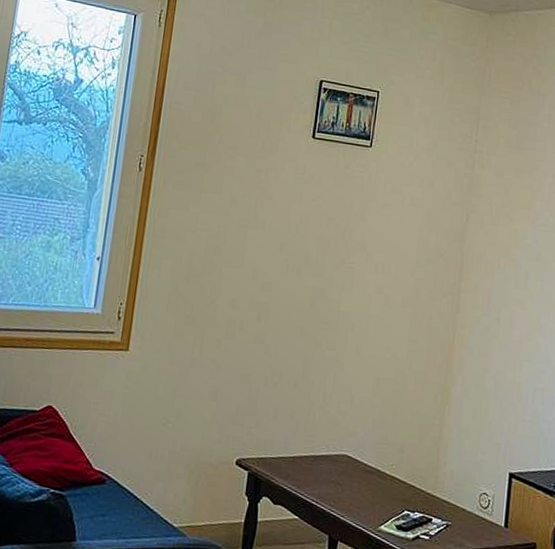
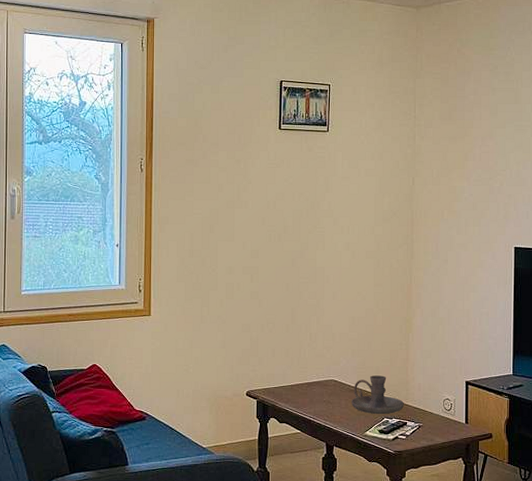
candle holder: none [365,454,431,506] -> present [351,375,404,415]

